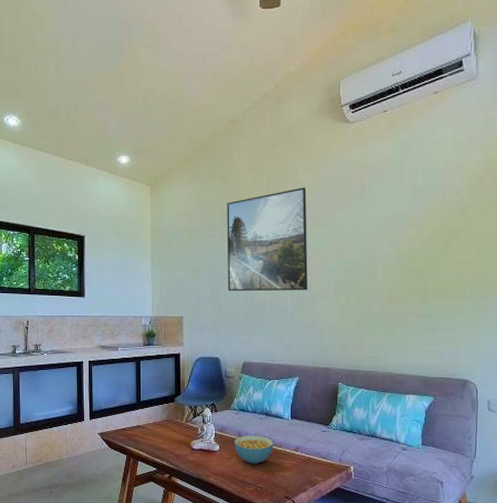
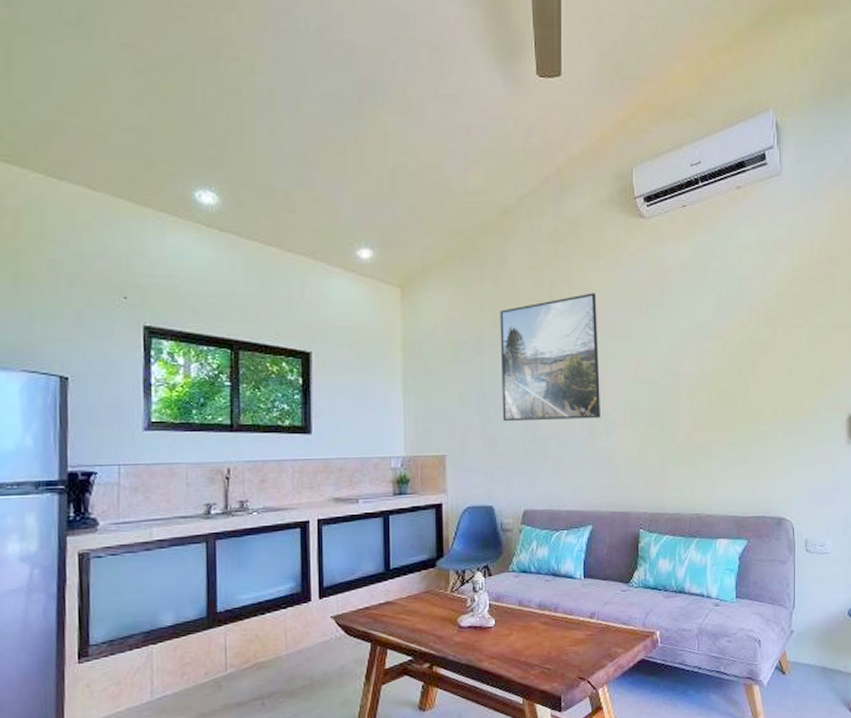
cereal bowl: present [234,435,274,464] -> none [513,602,563,640]

